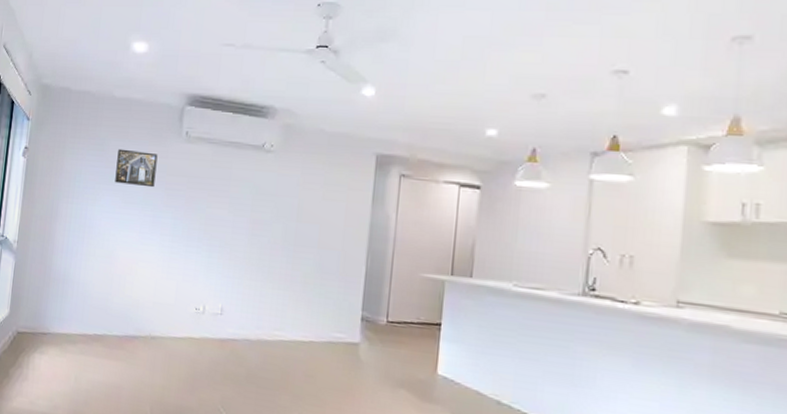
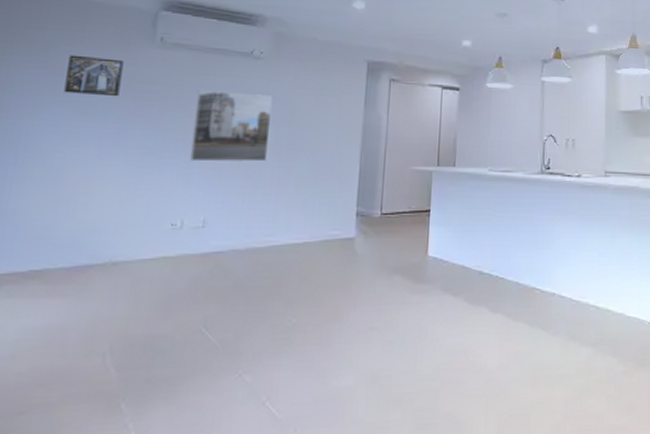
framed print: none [210,183,282,257] -> present [190,90,273,162]

